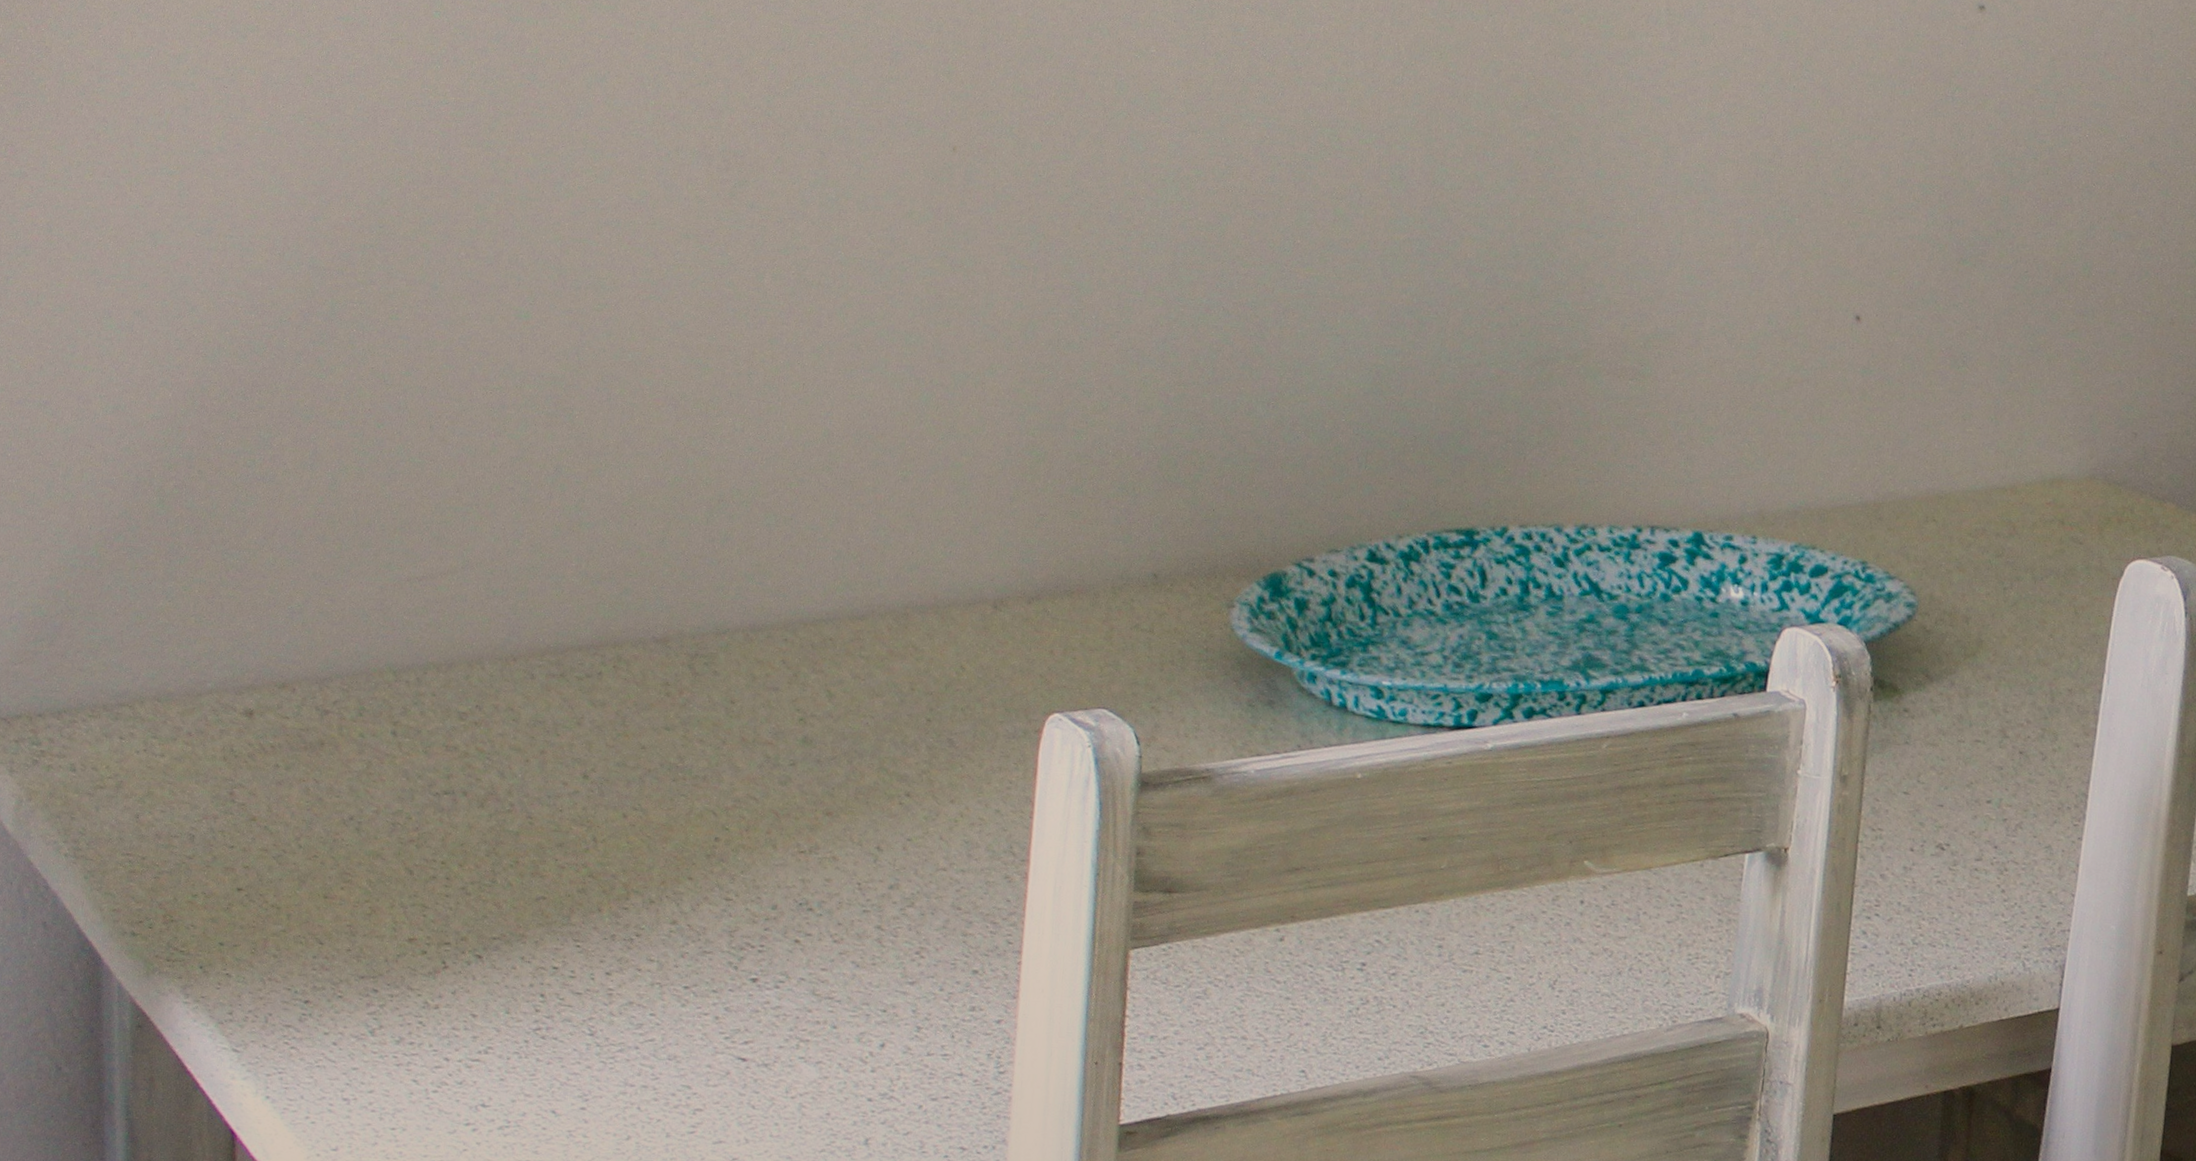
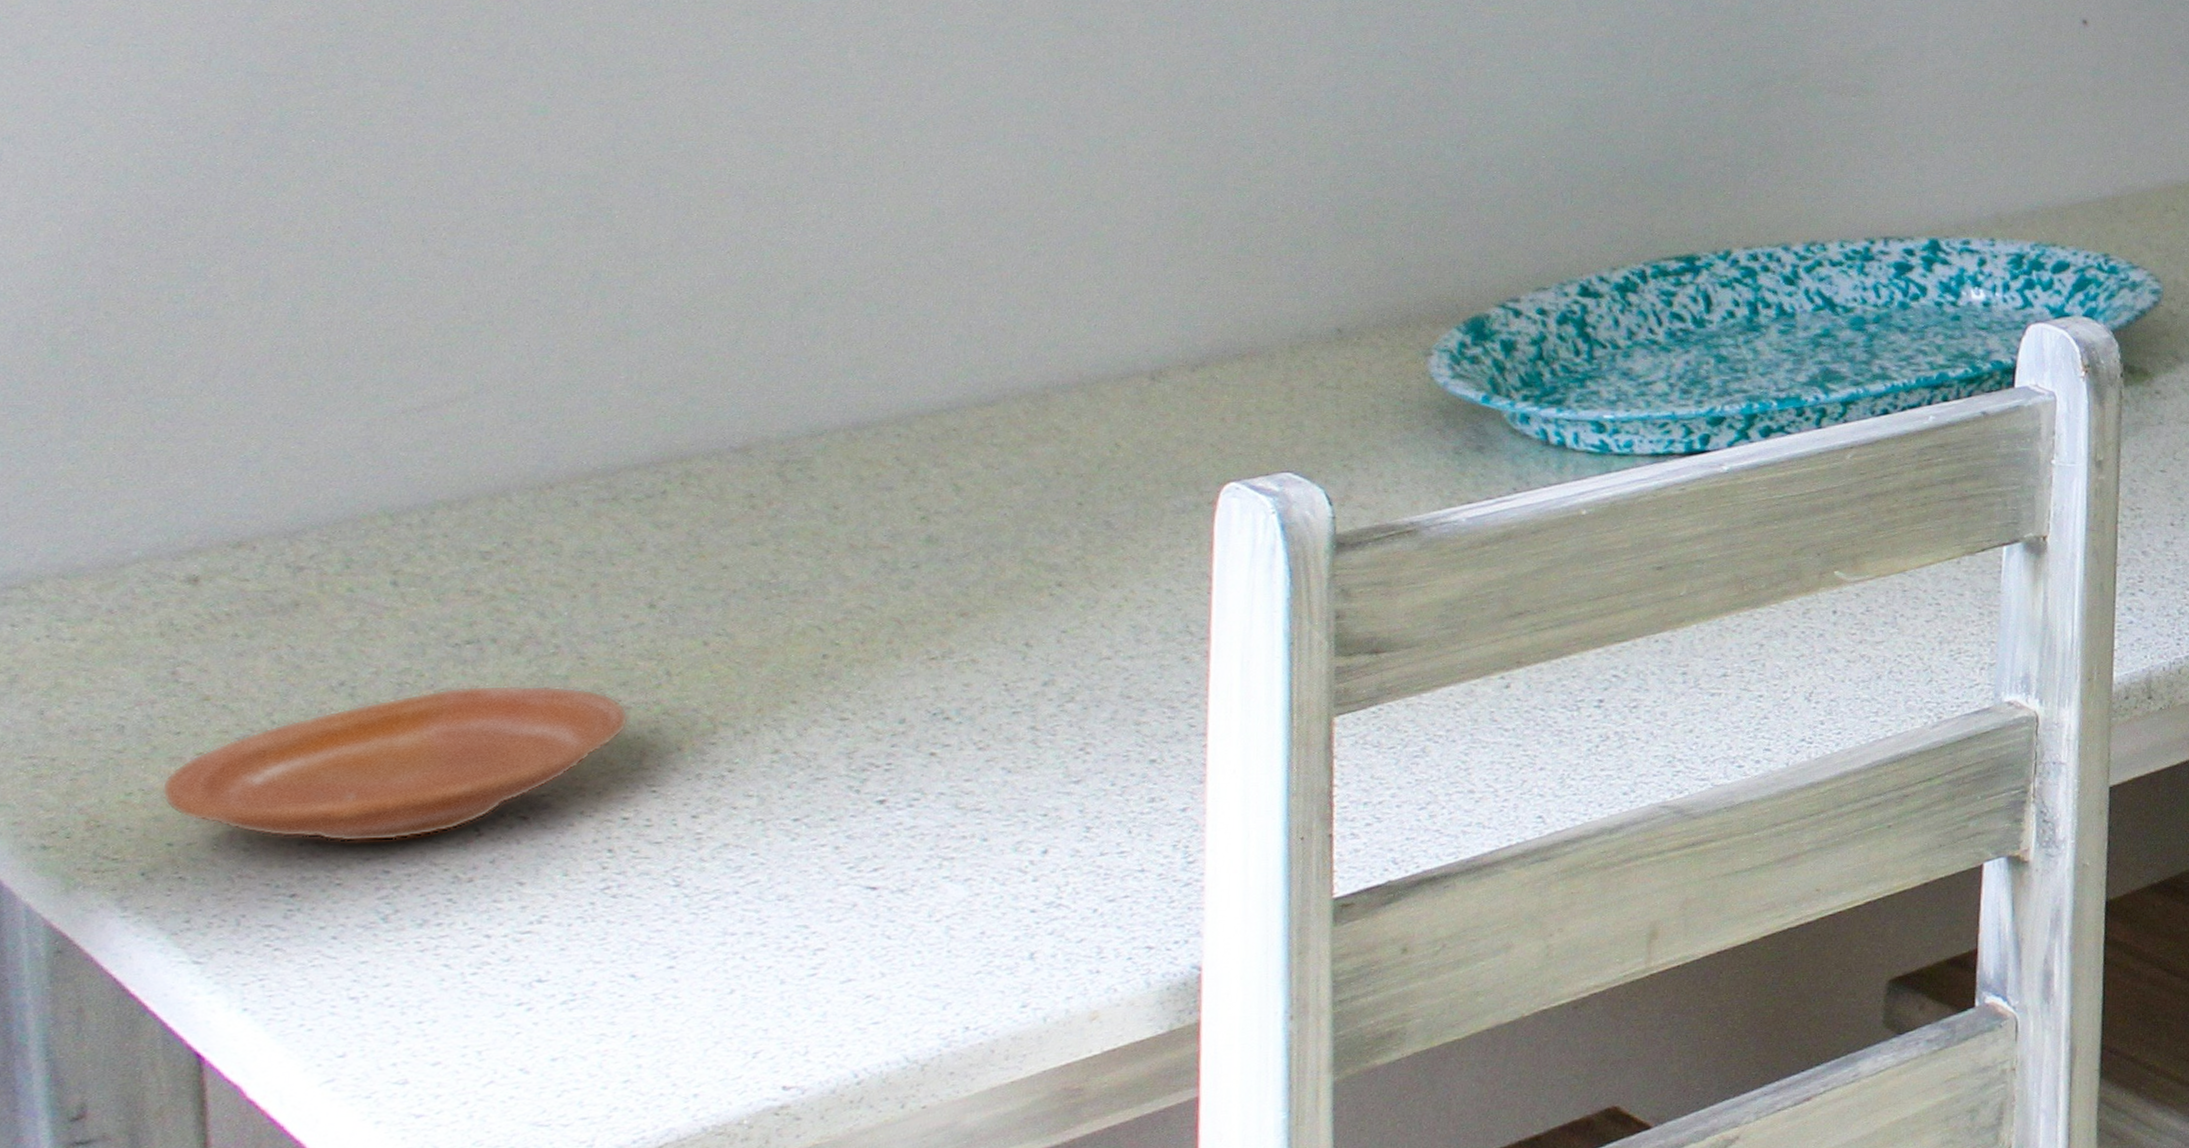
plate: none [217,832,563,964] -> present [160,685,630,843]

